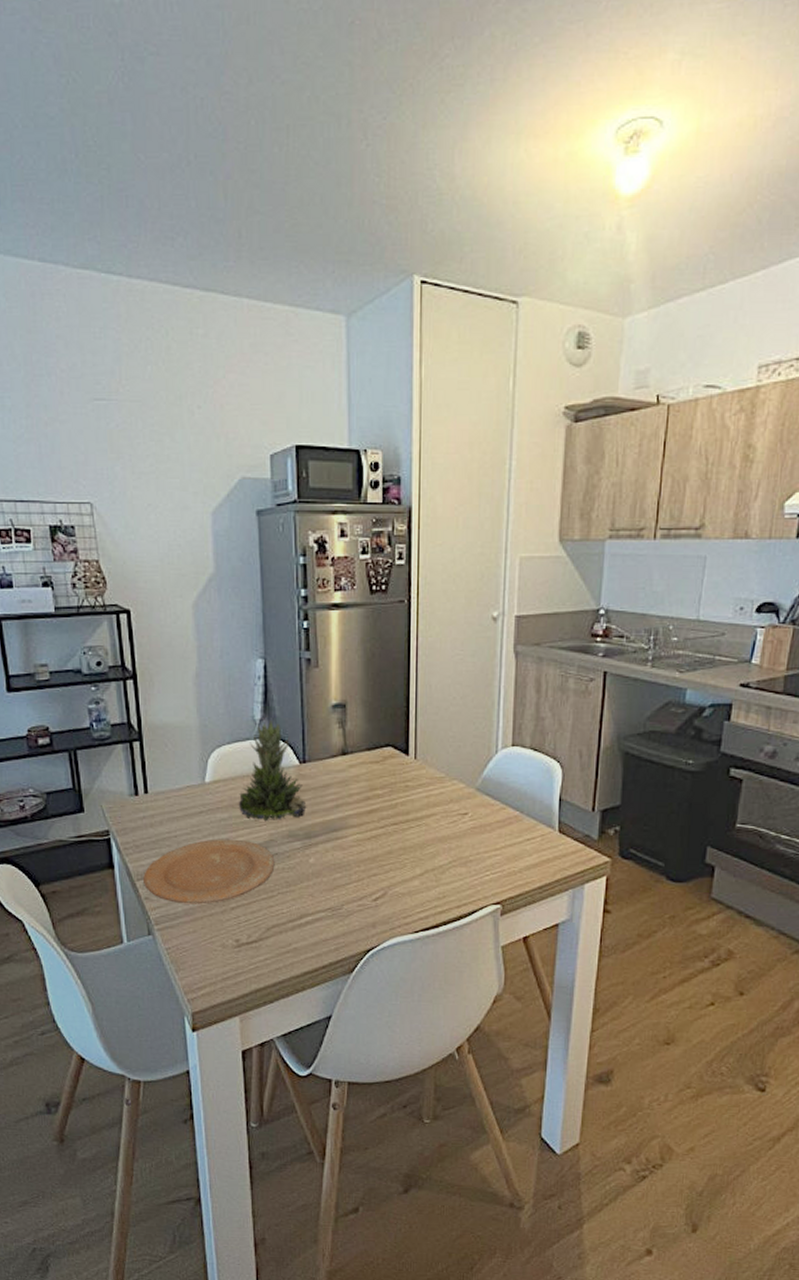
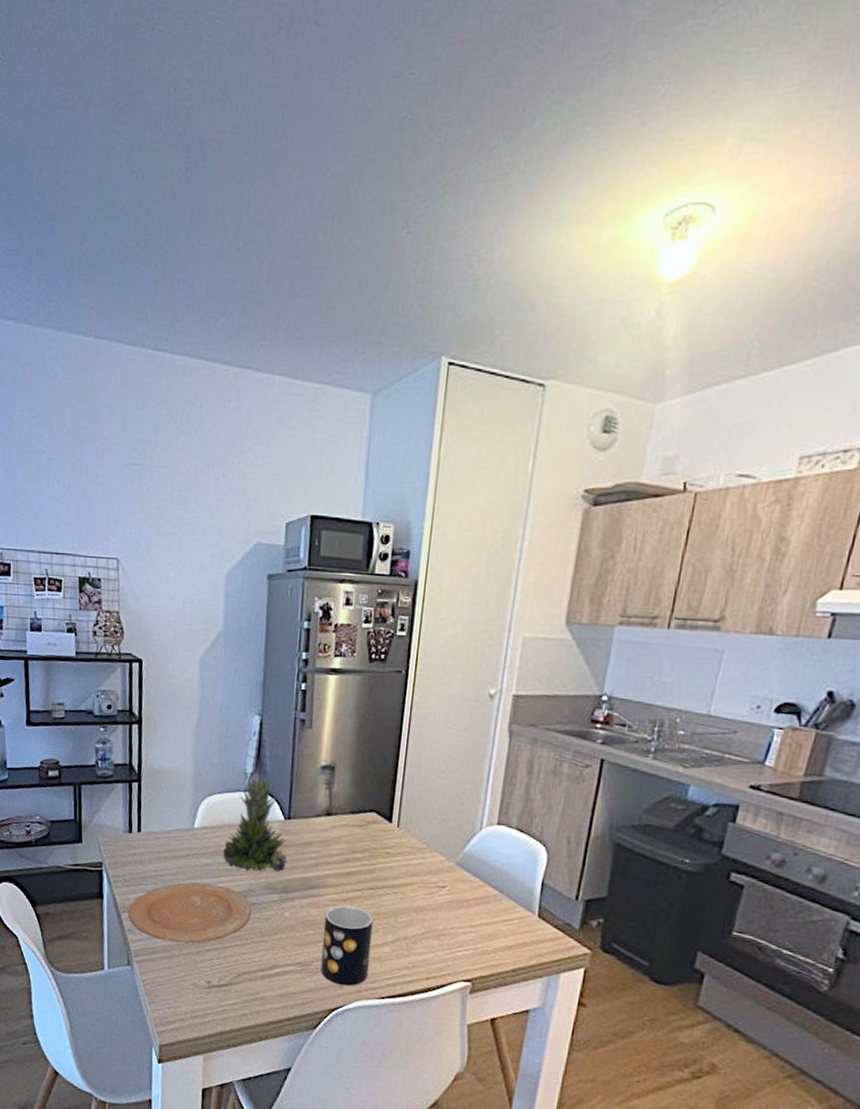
mug: none [351,844,400,925] -> present [320,905,374,986]

